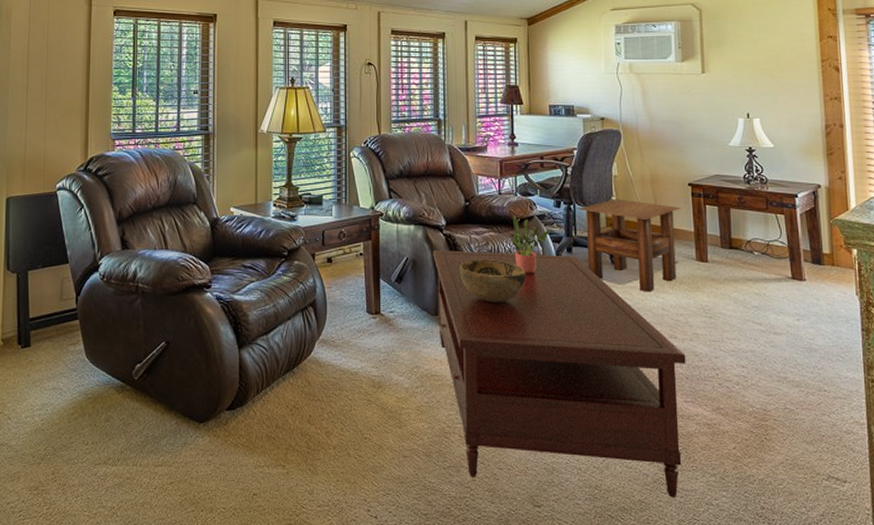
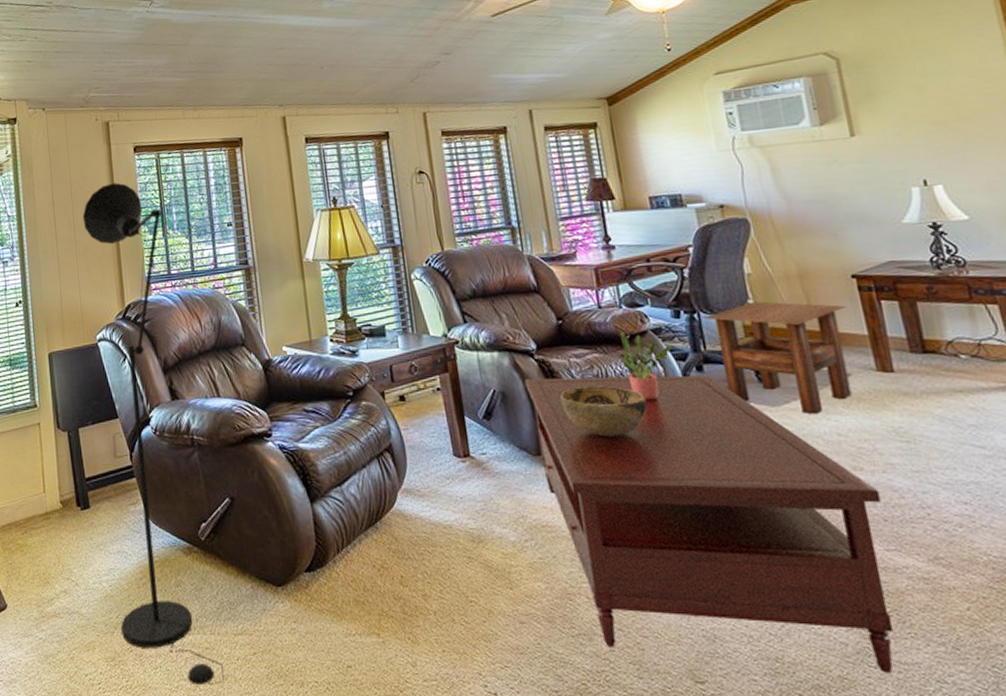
floor lamp: none [48,42,141,513] -> present [82,182,224,686]

